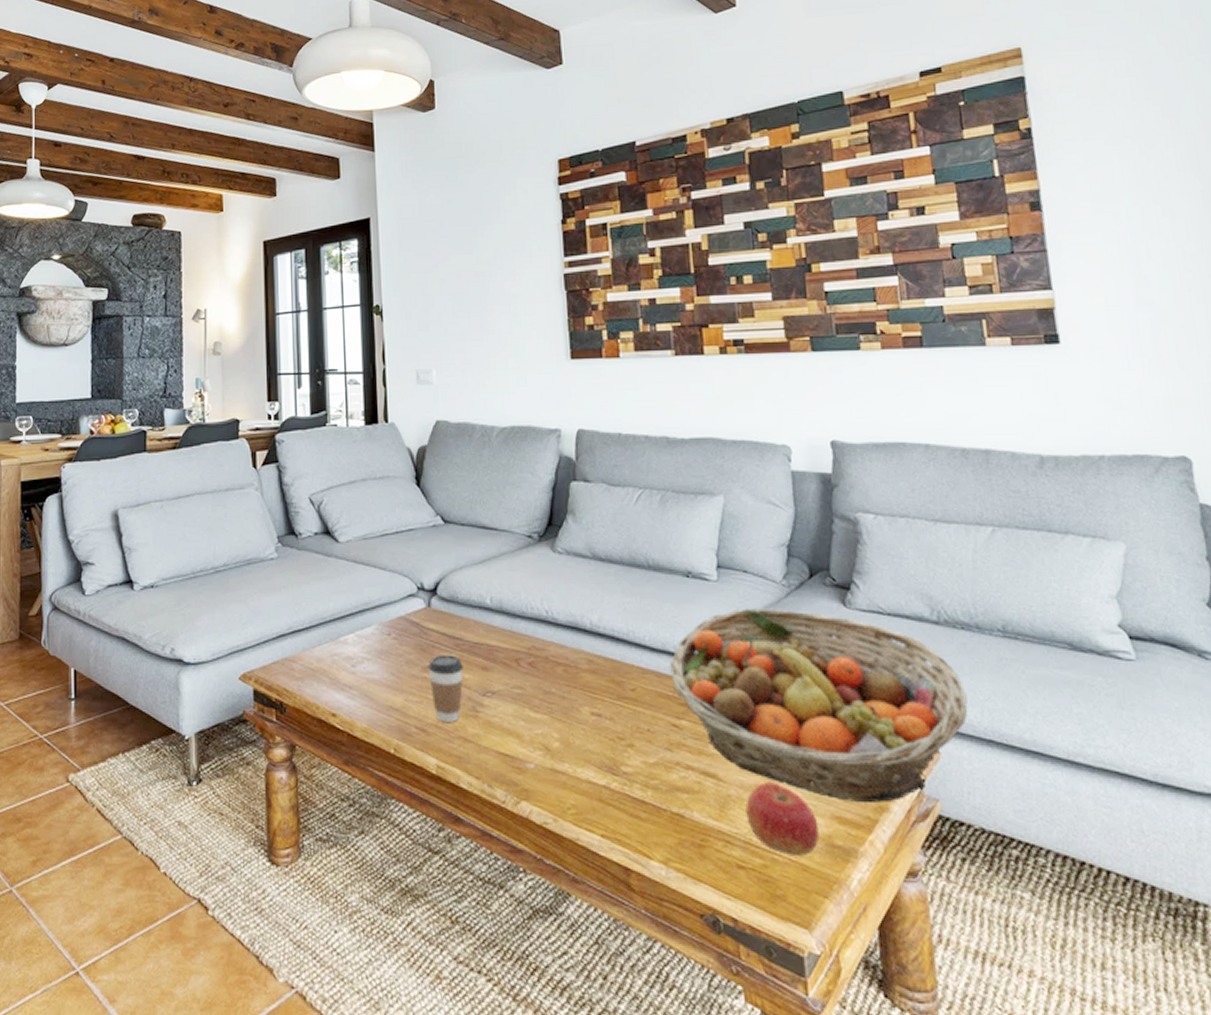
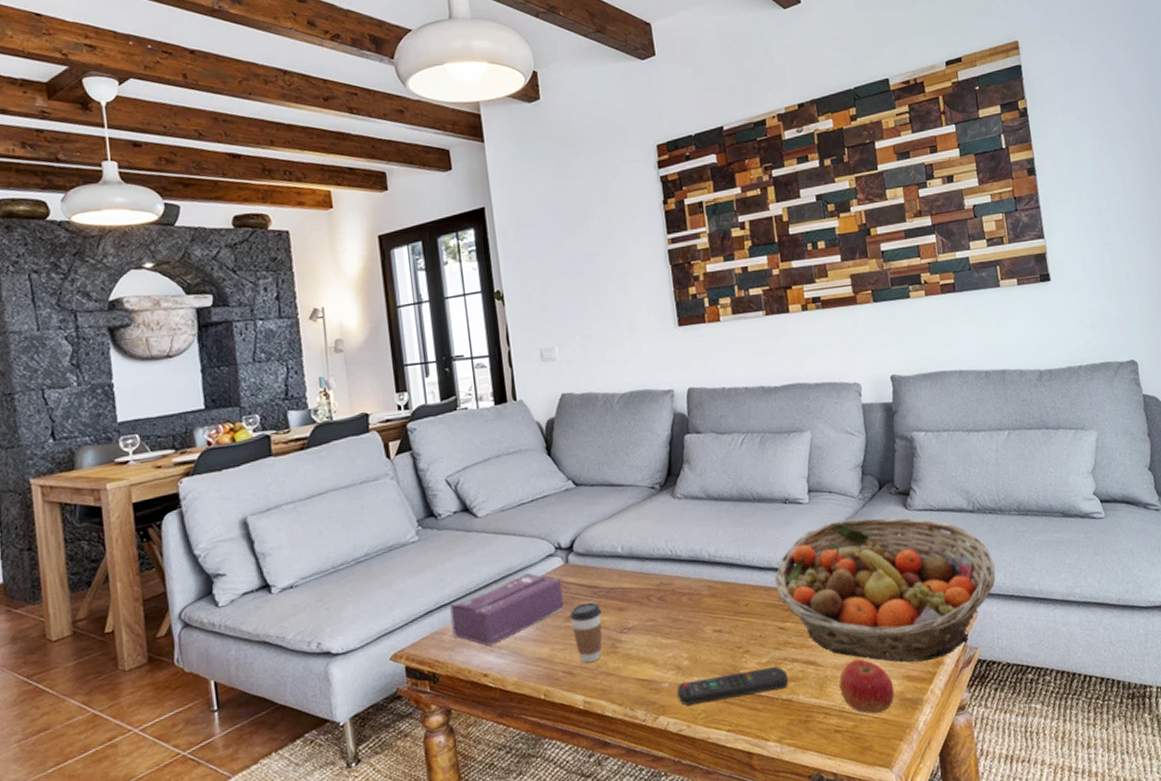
tissue box: none [303,609,423,684] -> present [450,572,565,646]
remote control: none [544,767,680,798] -> present [677,666,788,705]

